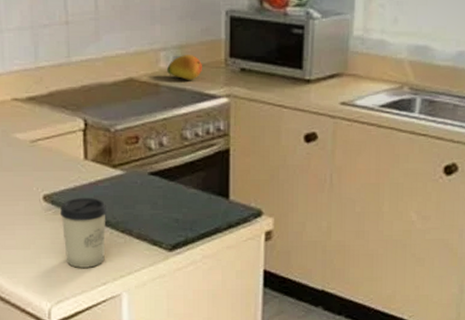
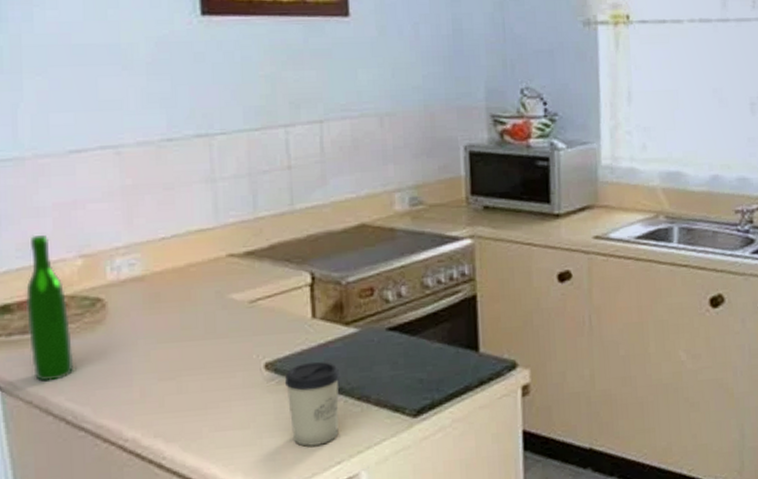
fruit: present [167,55,202,80] -> none [403,195,442,222]

